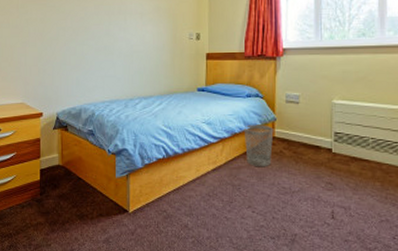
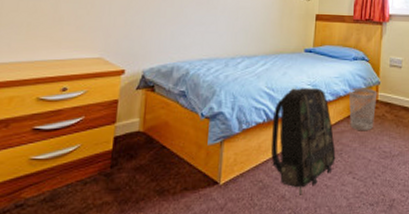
backpack: none [171,126,234,226] -> present [270,88,336,195]

